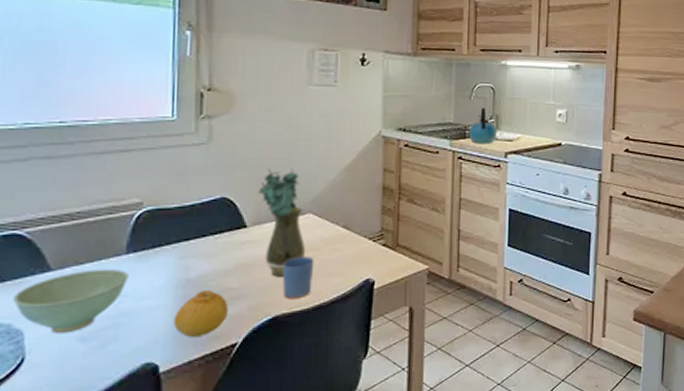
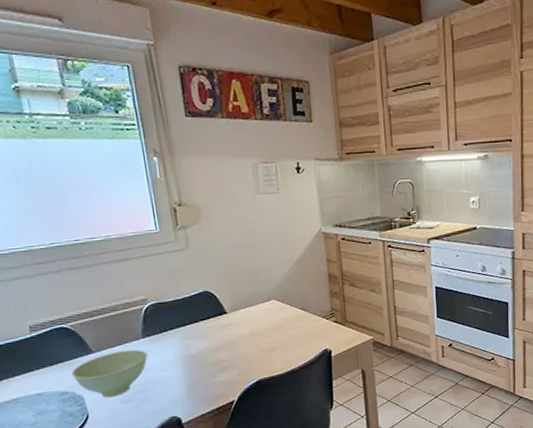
fruit: present [173,290,229,338] -> none [185,362,225,398]
vase: present [258,168,305,277] -> none [231,264,275,351]
mug: present [282,257,315,298] -> none [258,334,284,366]
kettle: present [469,107,497,144] -> none [394,200,419,234]

